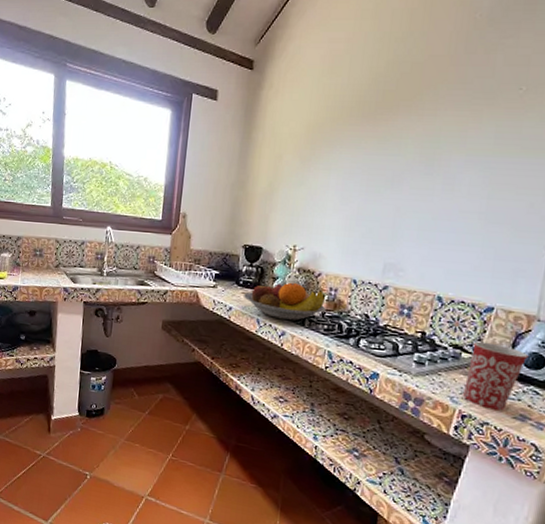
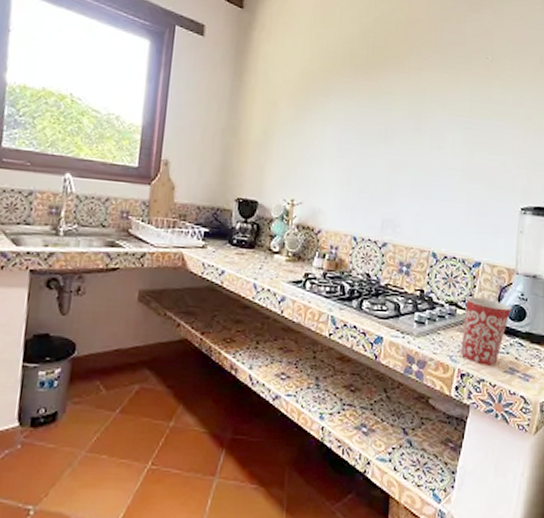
fruit bowl: present [243,282,326,321] -> none [237,240,328,283]

